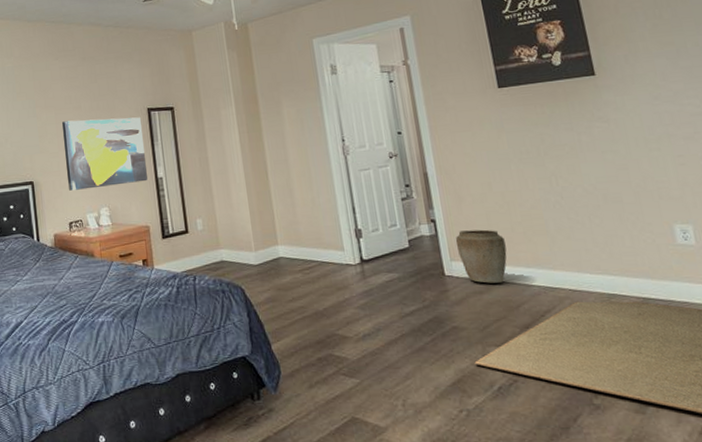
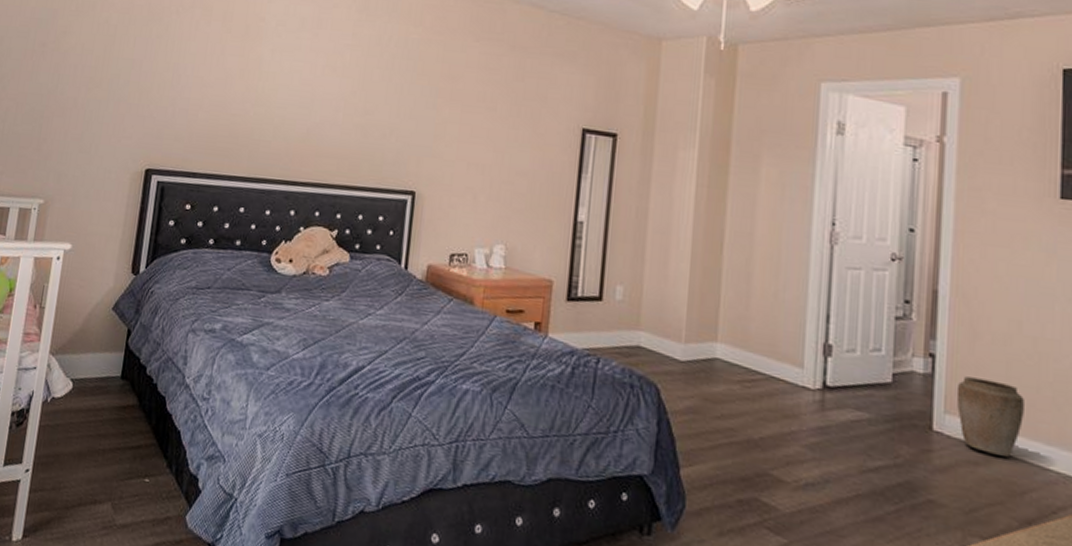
wall art: present [62,117,148,191] -> none [458,123,571,223]

